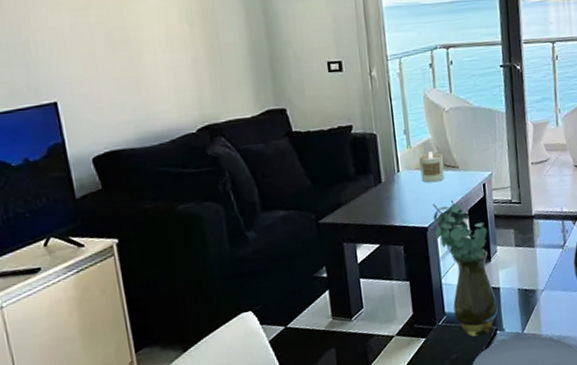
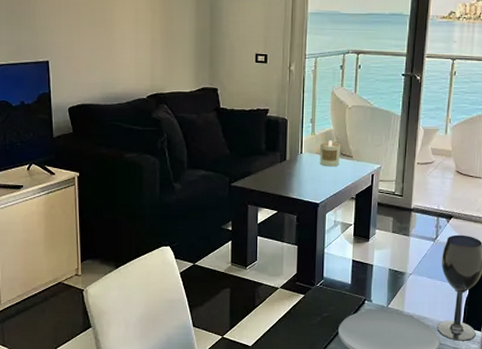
vase: present [432,199,498,337] -> none [324,183,370,302]

